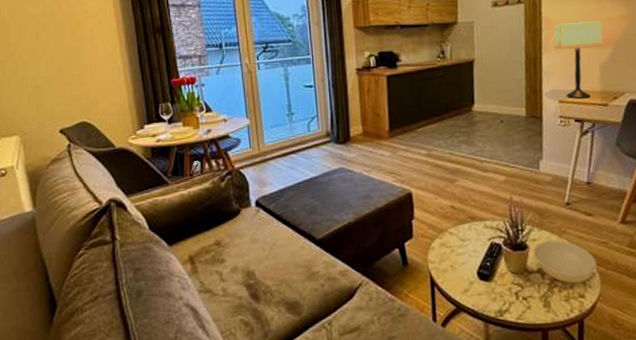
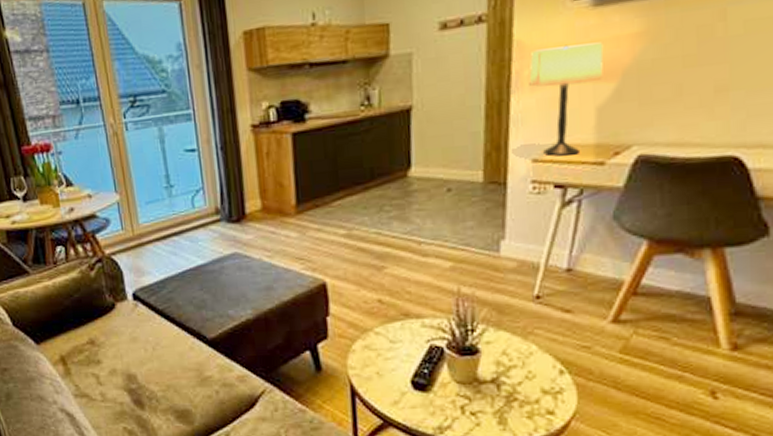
bowl: present [533,240,597,284] -> none [486,343,575,398]

